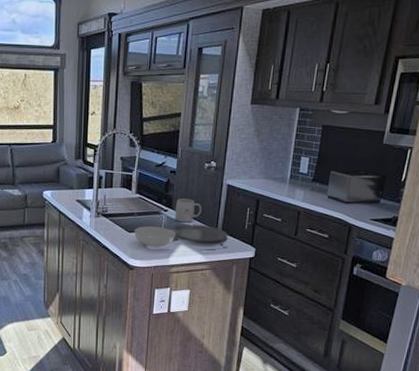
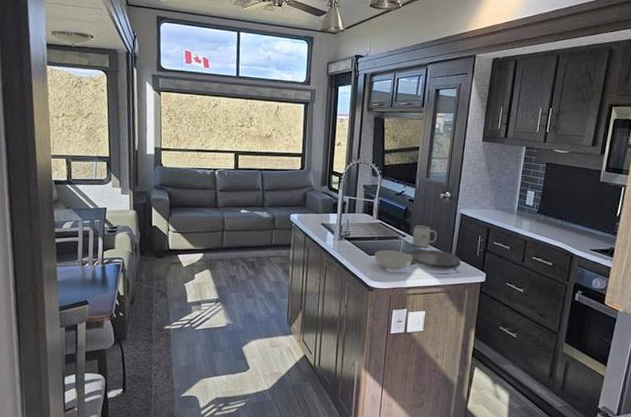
toaster: present [327,170,387,205] -> none [550,204,604,236]

